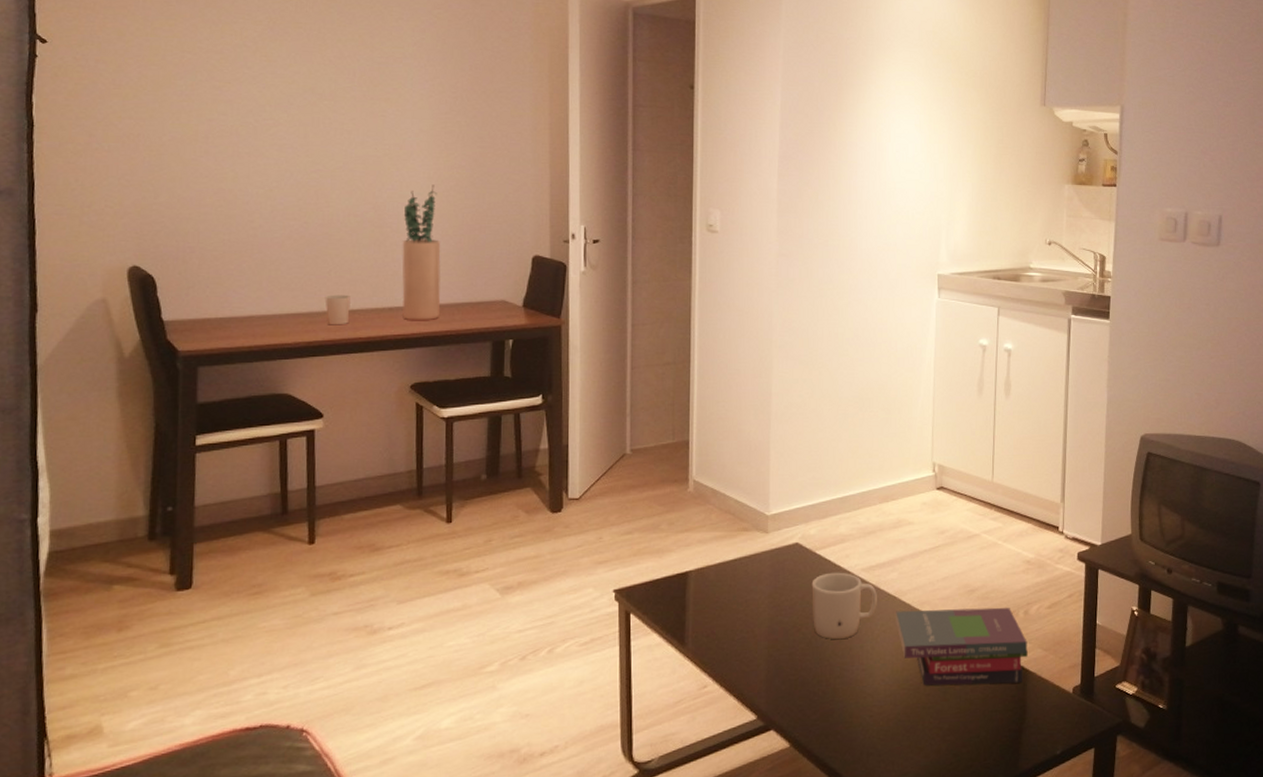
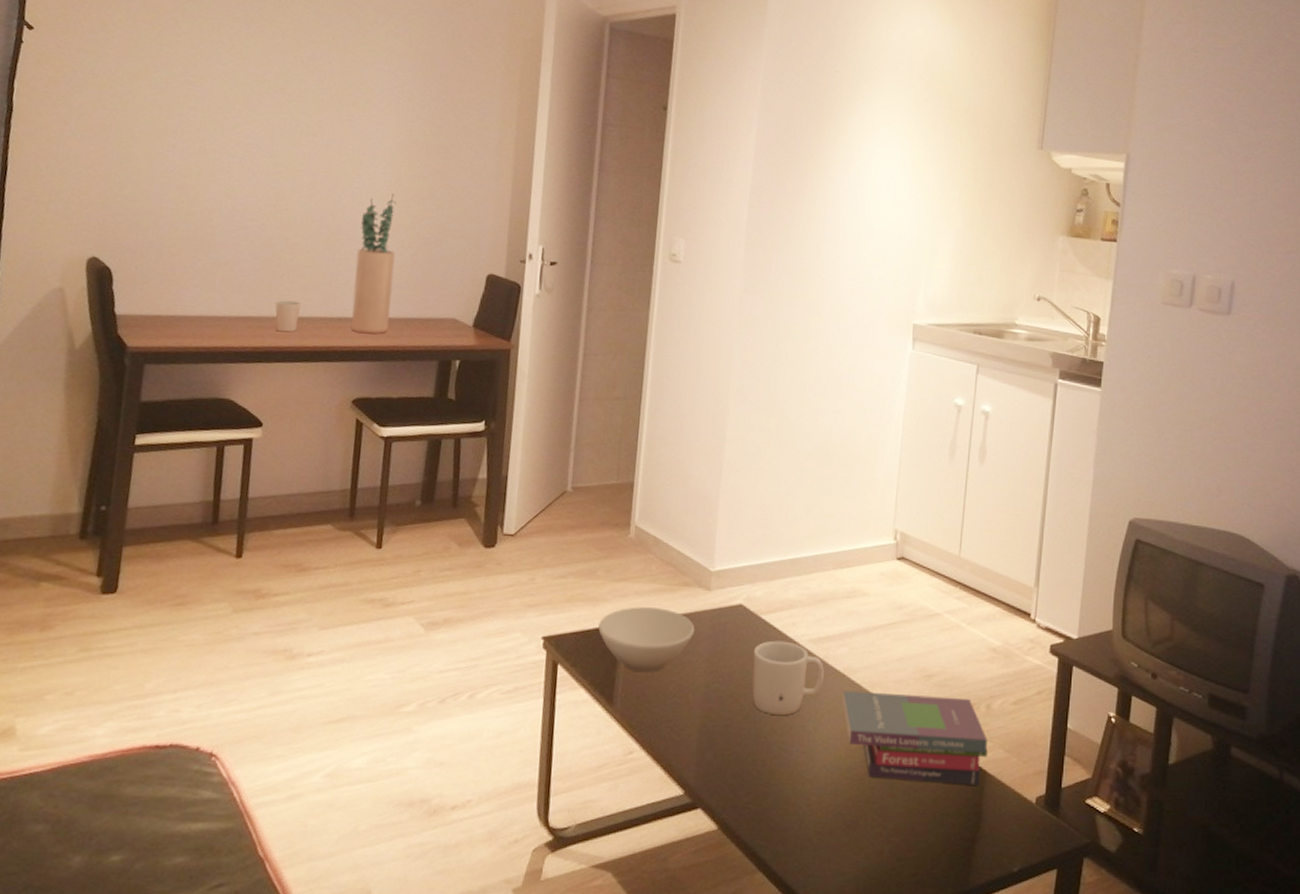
bowl: none [666,553,756,614] -> present [598,607,695,673]

